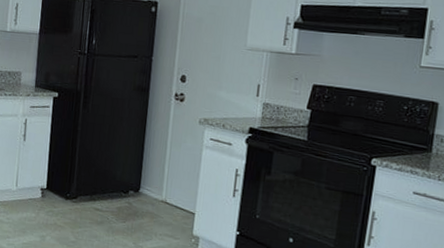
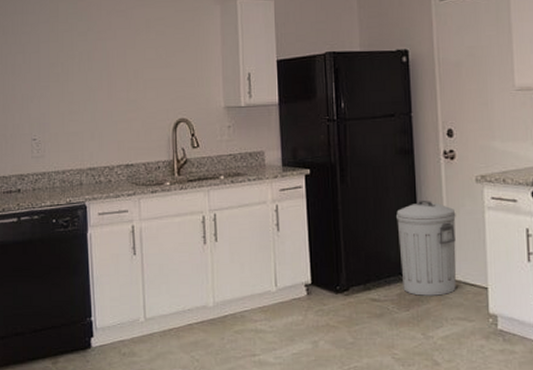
trash can: none [123,132,178,214] -> present [396,200,457,296]

